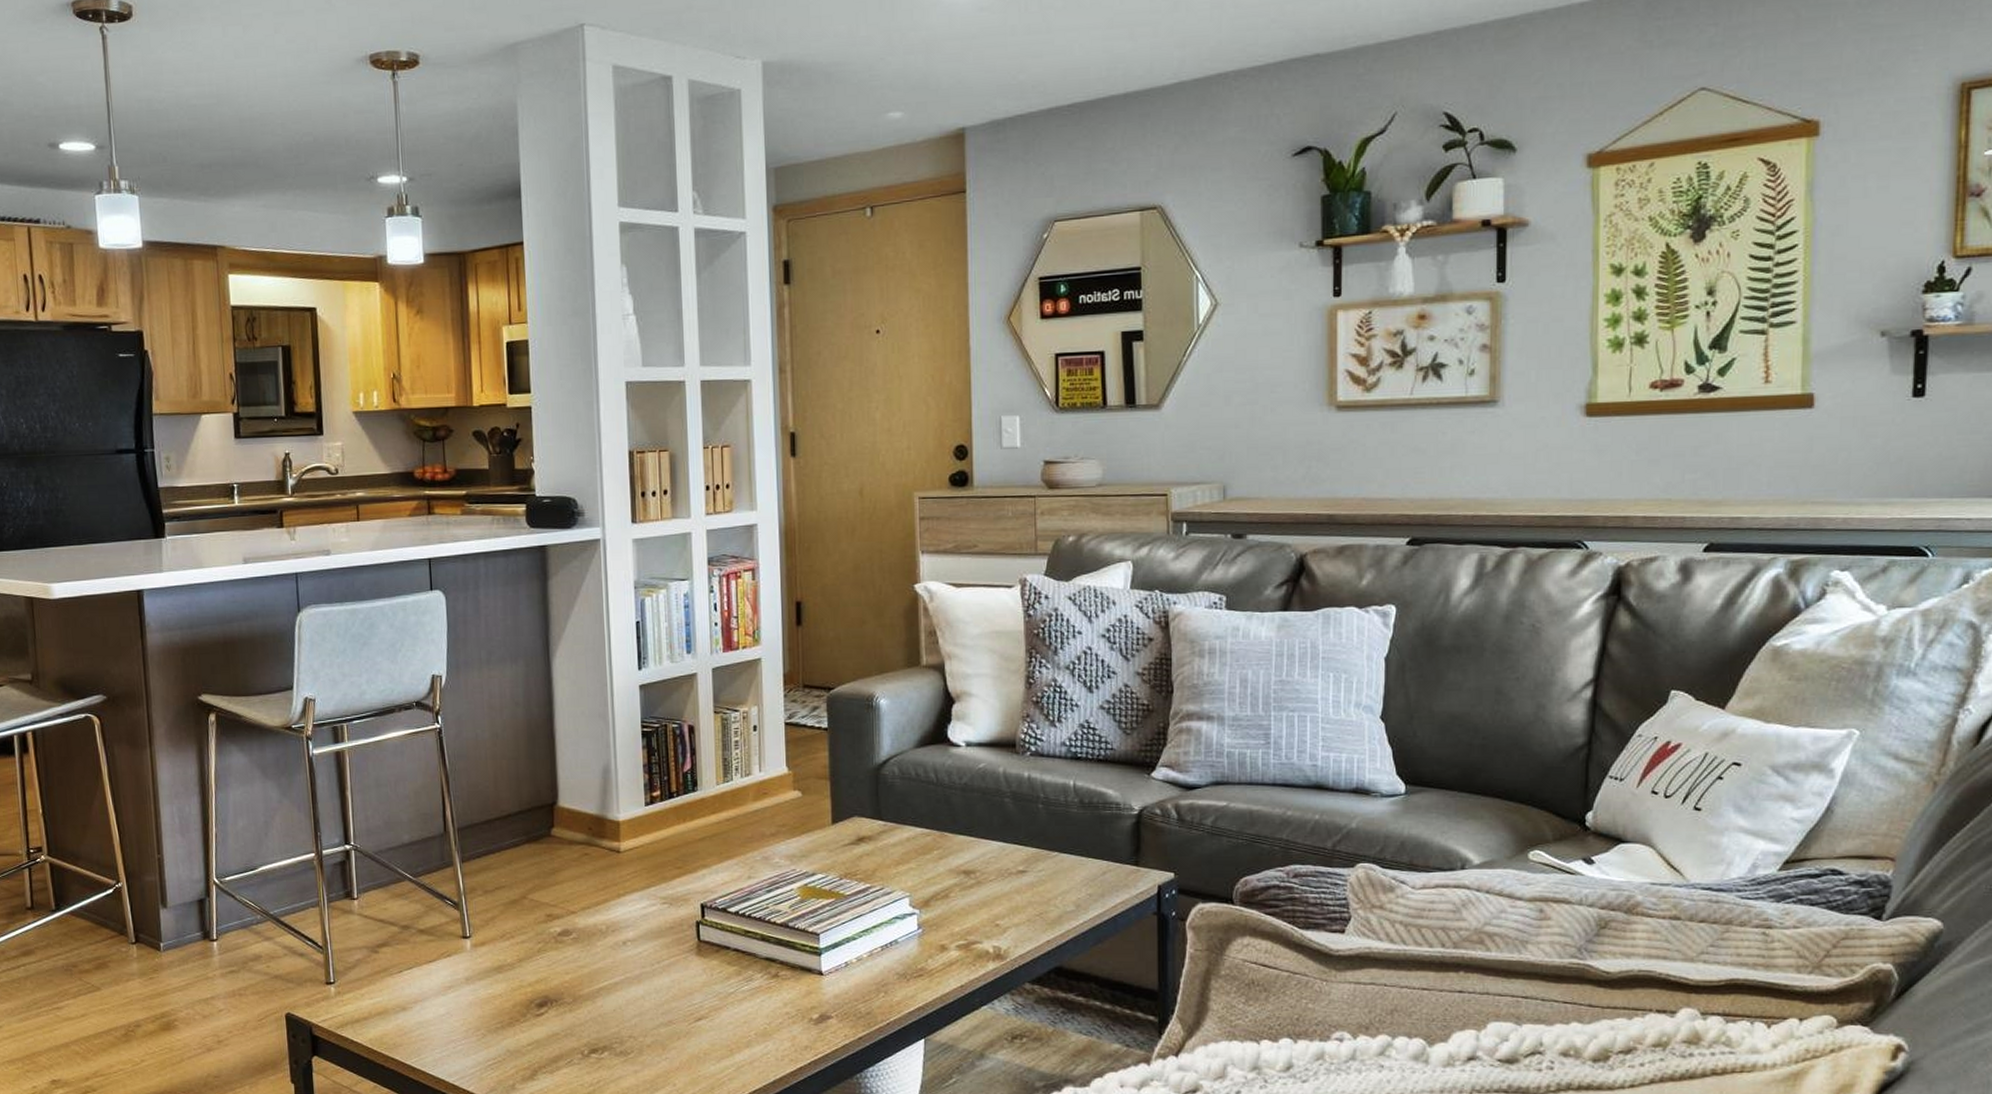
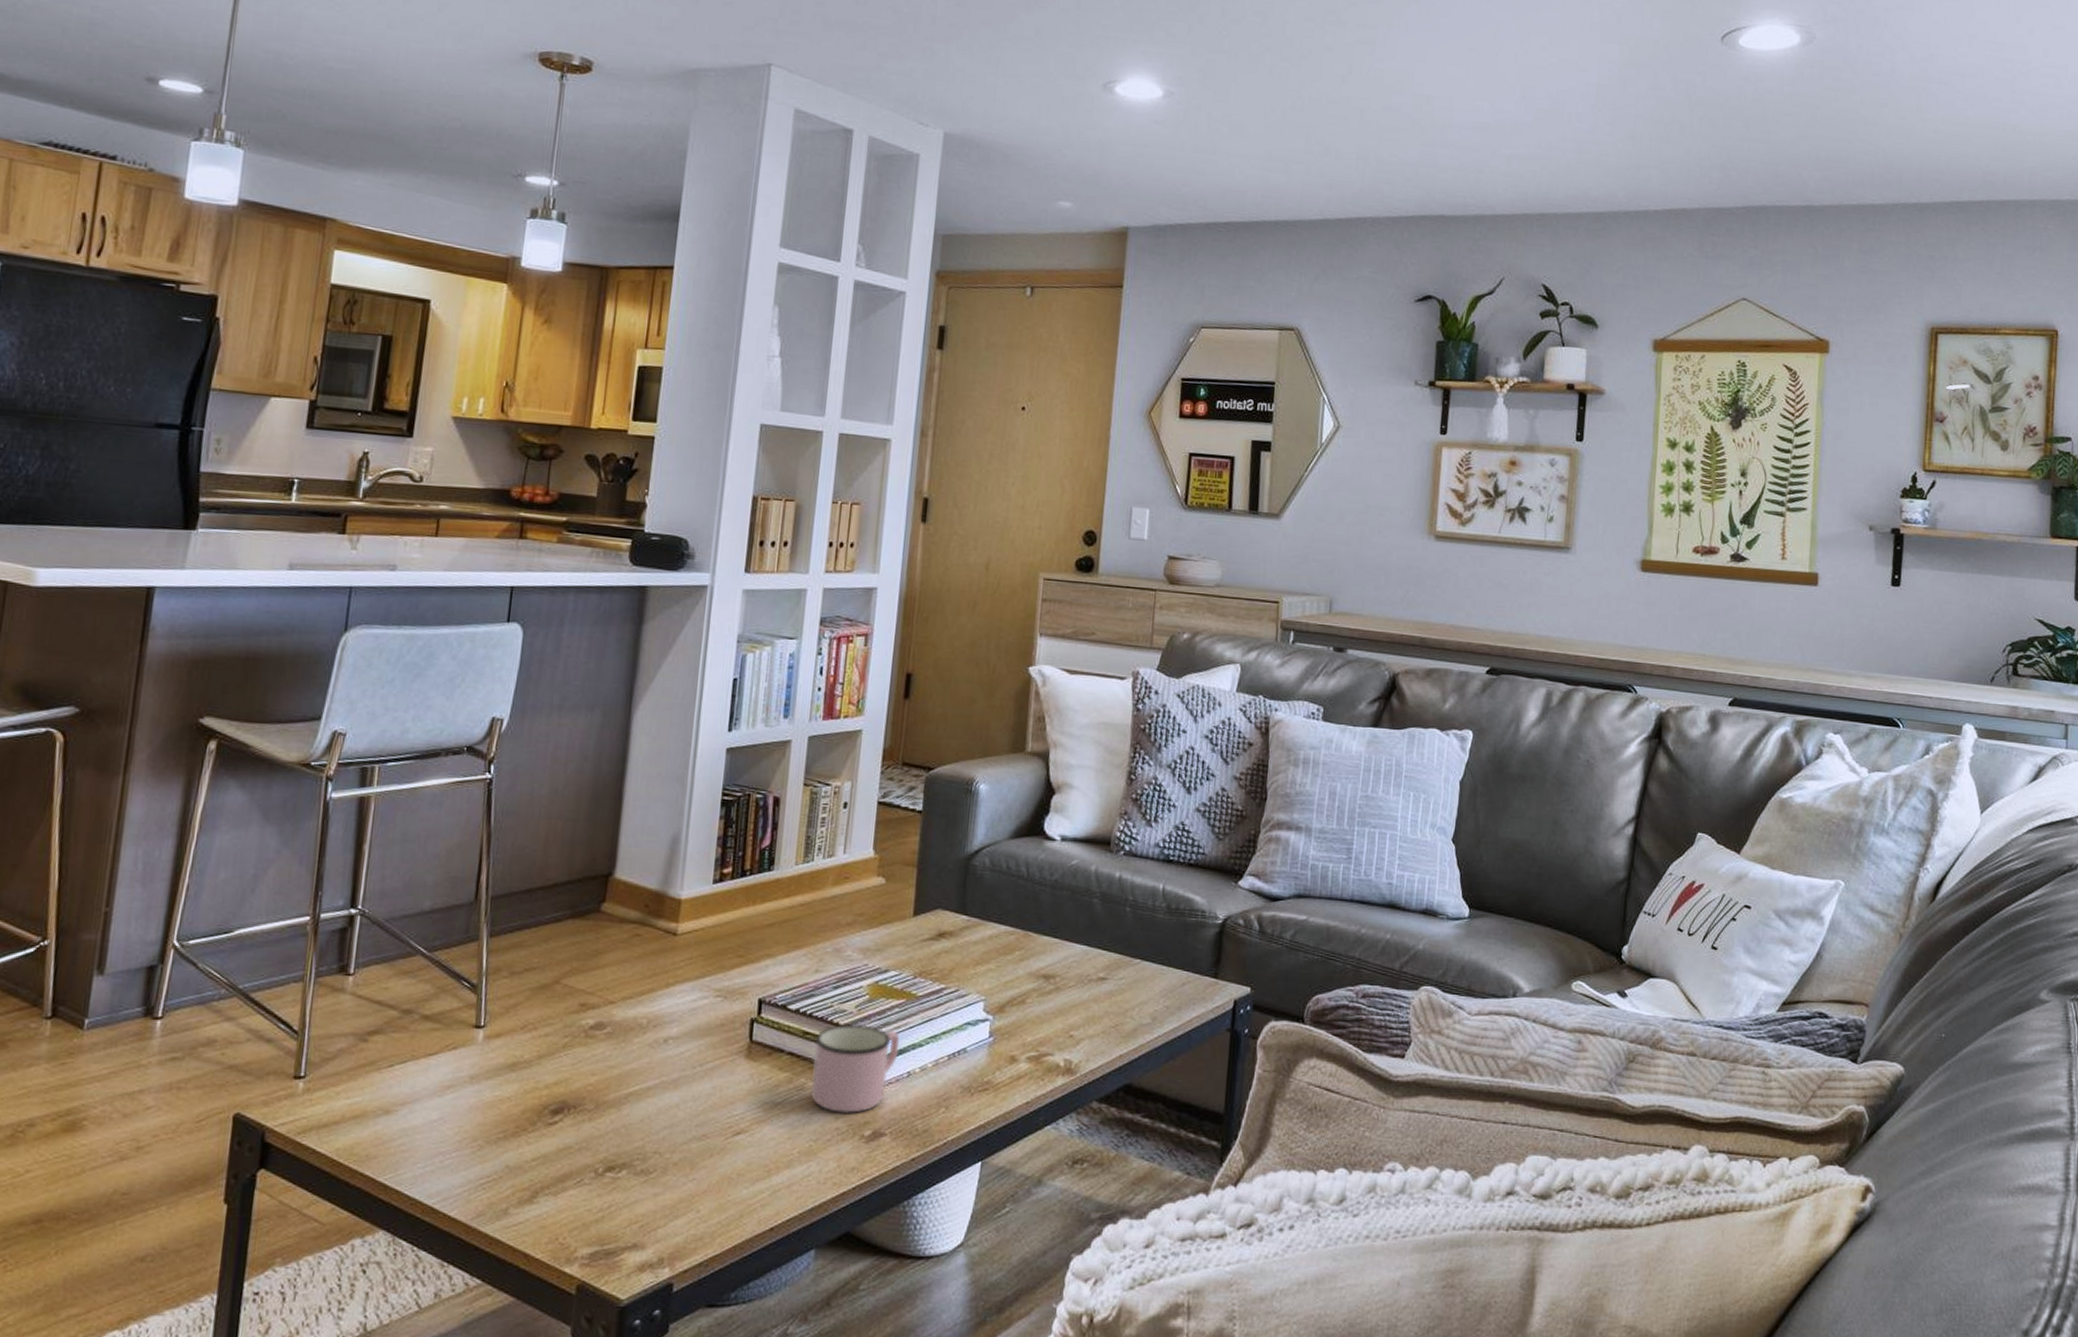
mug: none [756,921,835,1001] -> present [811,1023,900,1114]

